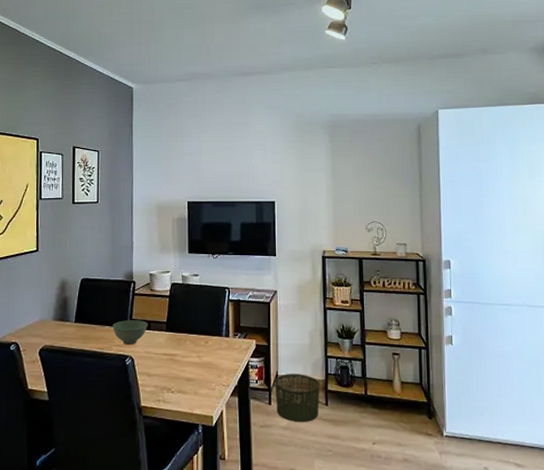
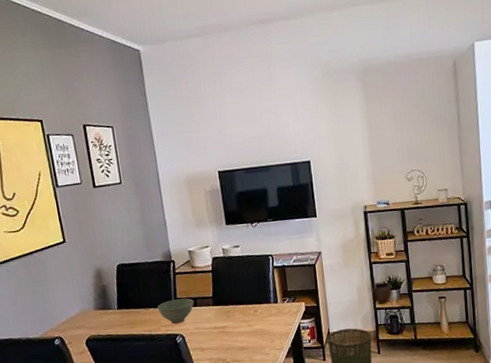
decorative bowl: none [323,328,345,353] -> present [370,281,392,304]

